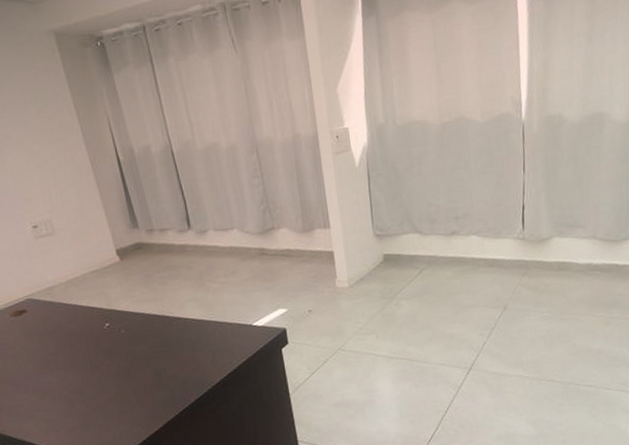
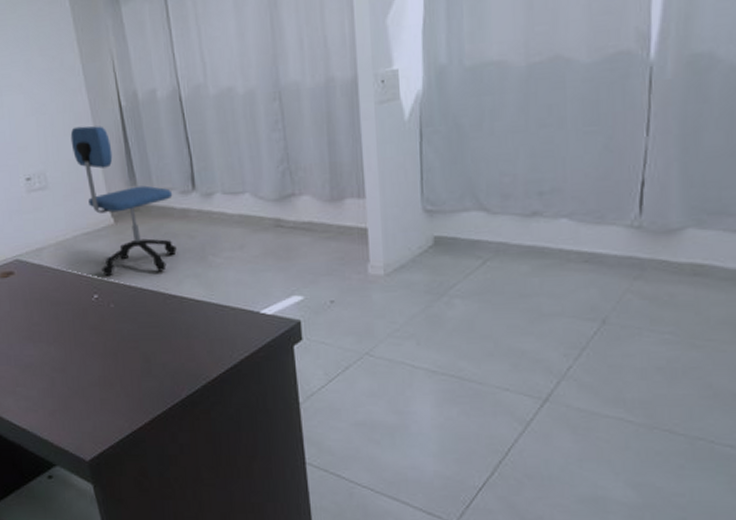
office chair: none [73,178,178,307] -> present [70,126,177,277]

